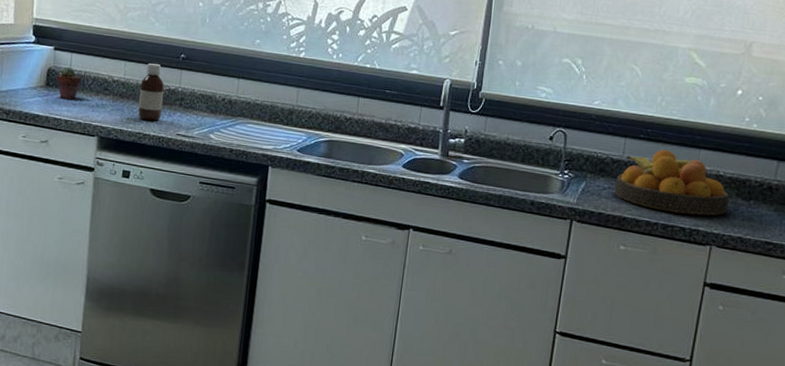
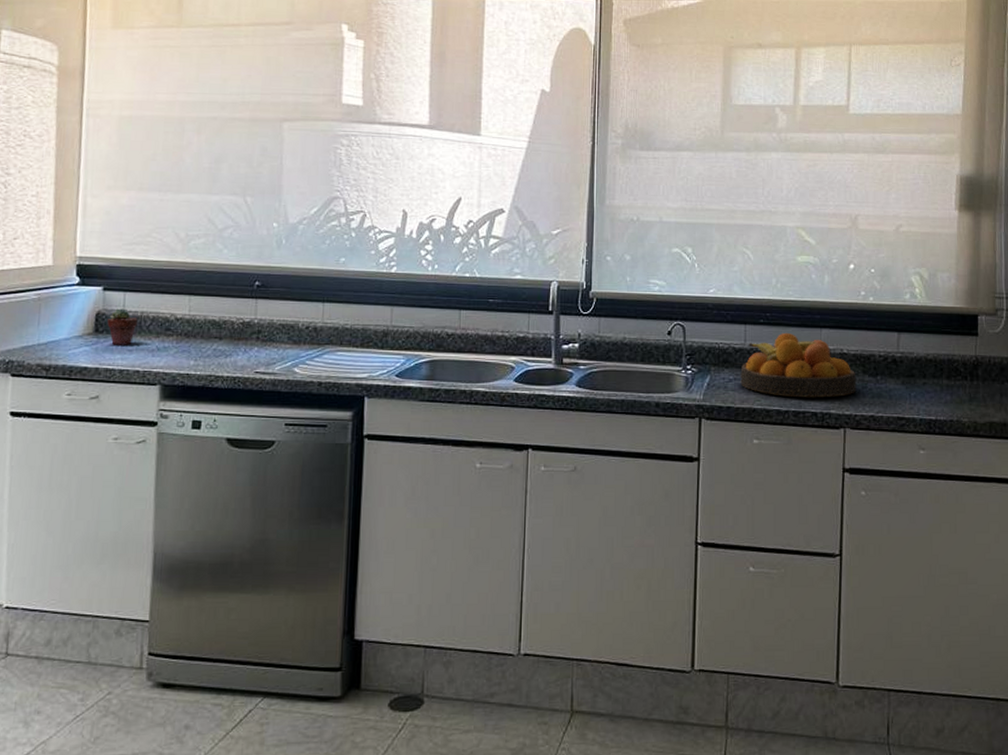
bottle: present [138,63,164,121] -> none [207,295,238,361]

